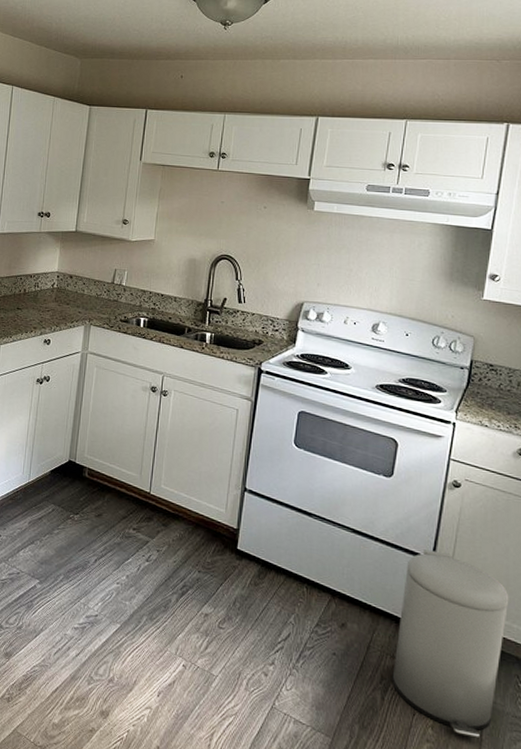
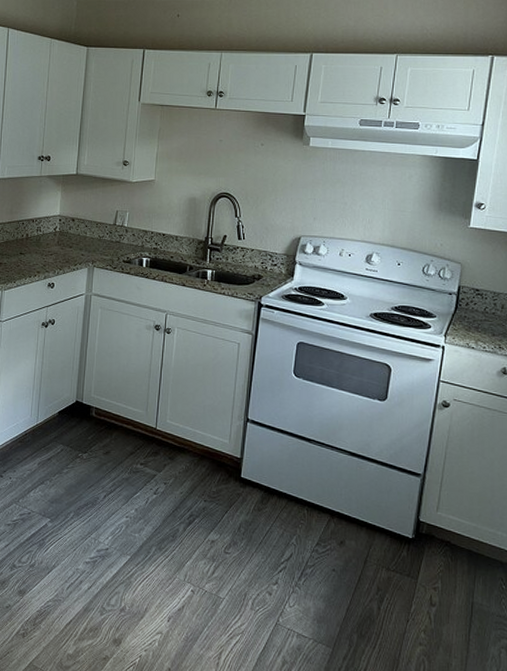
pedal bin: present [392,549,509,739] -> none [387,467,494,638]

